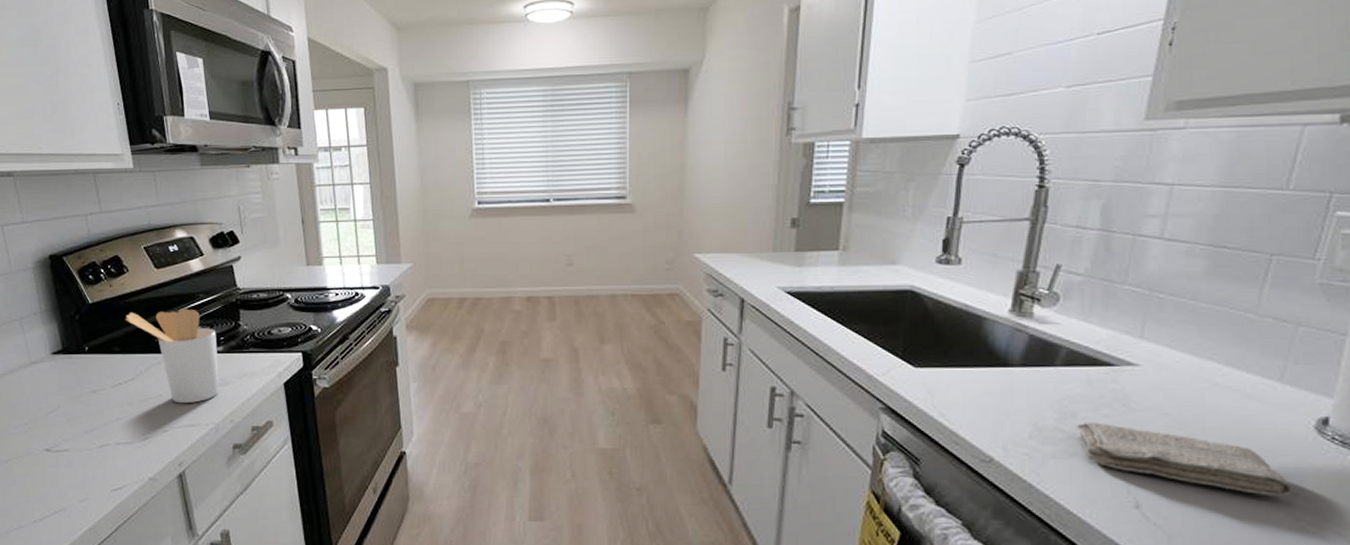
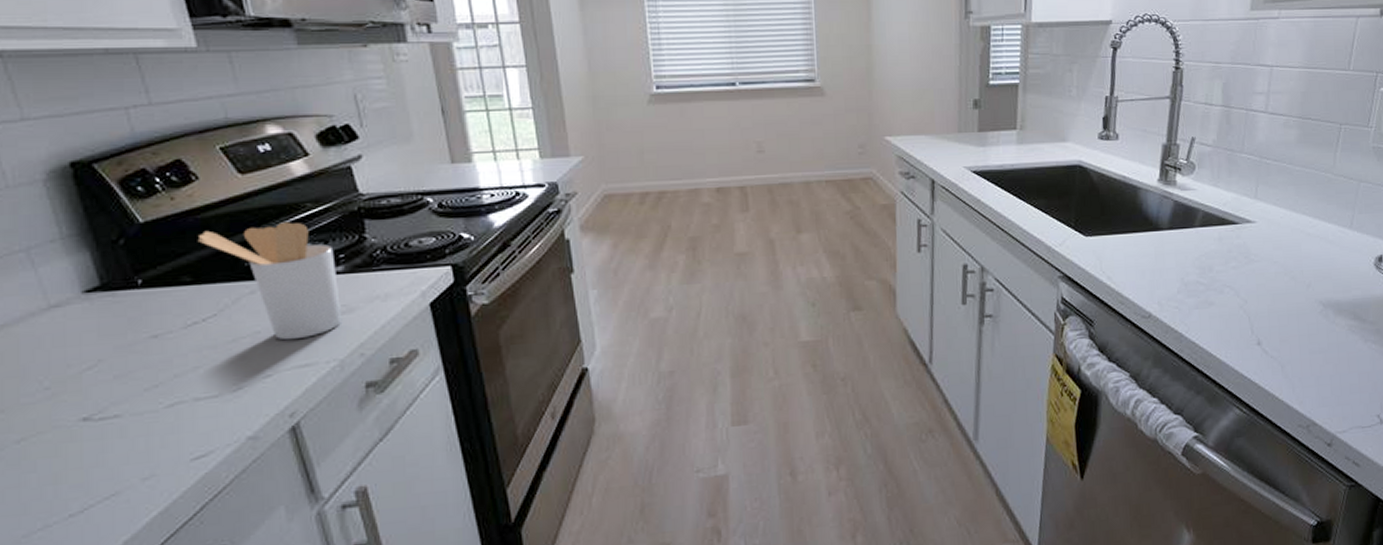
washcloth: present [1076,421,1294,497] -> none [1213,273,1363,324]

